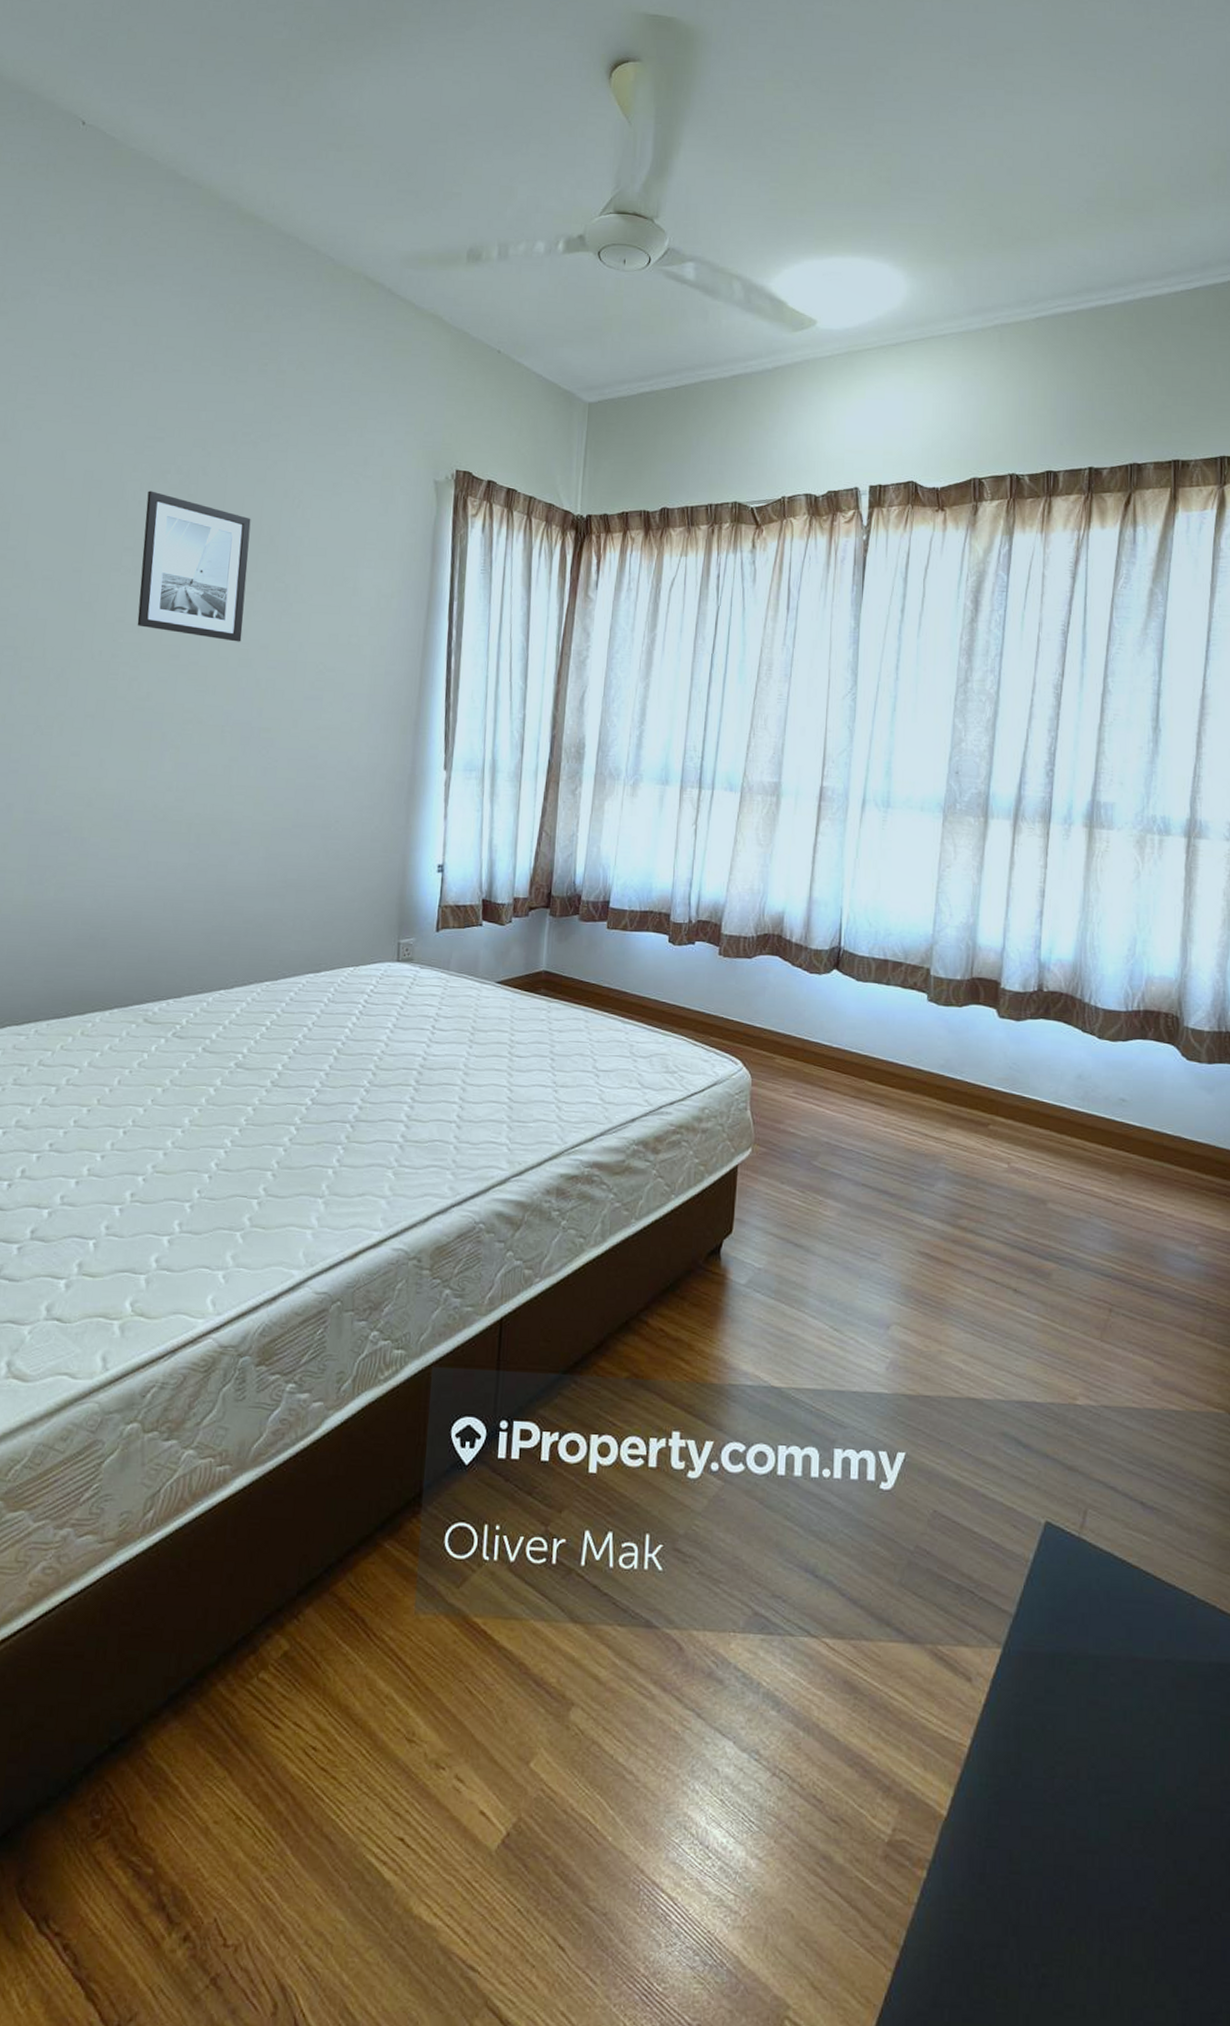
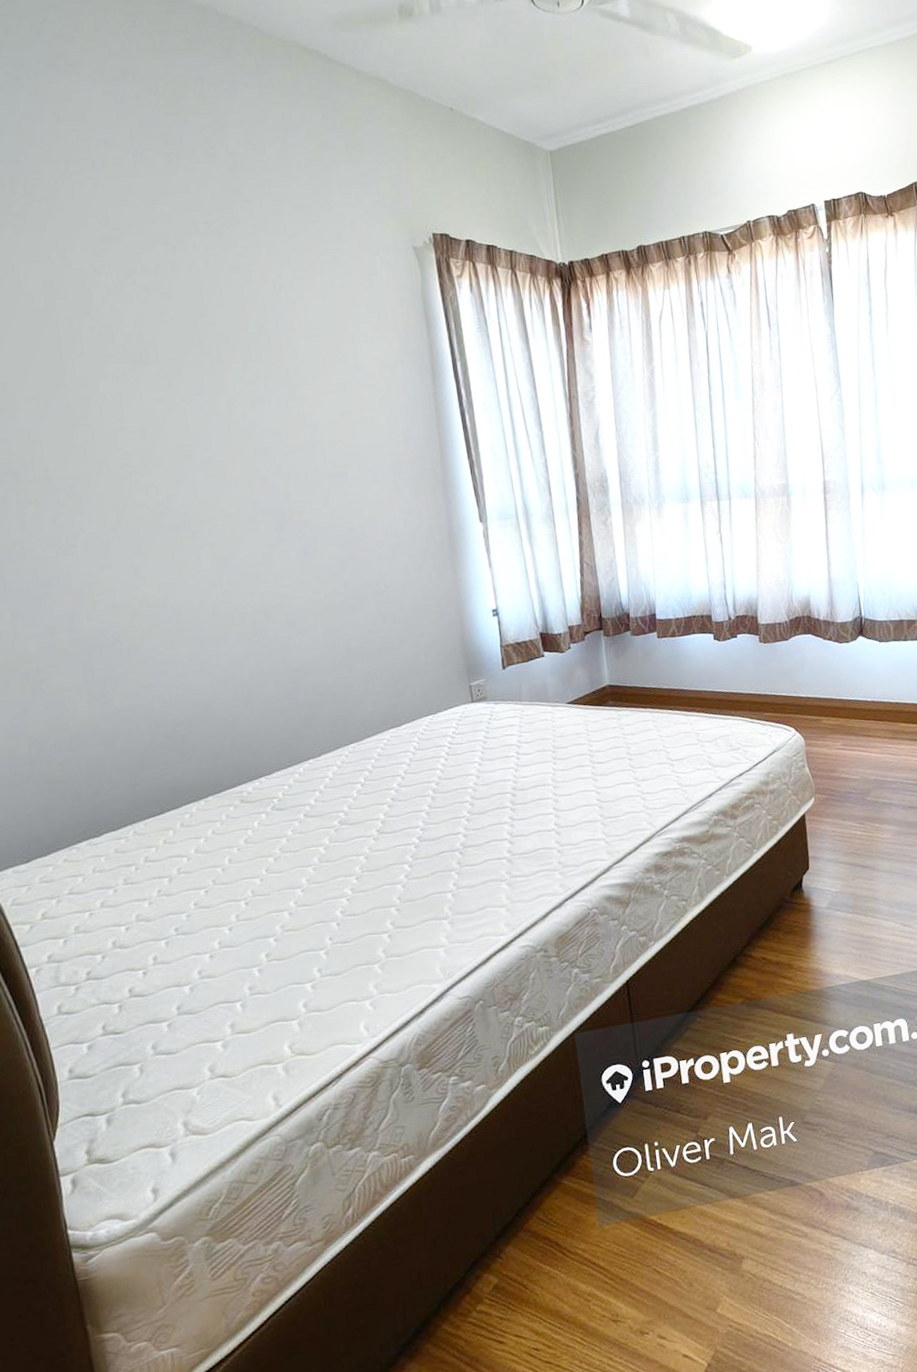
wall art: present [137,490,251,642] -> none [117,293,253,434]

